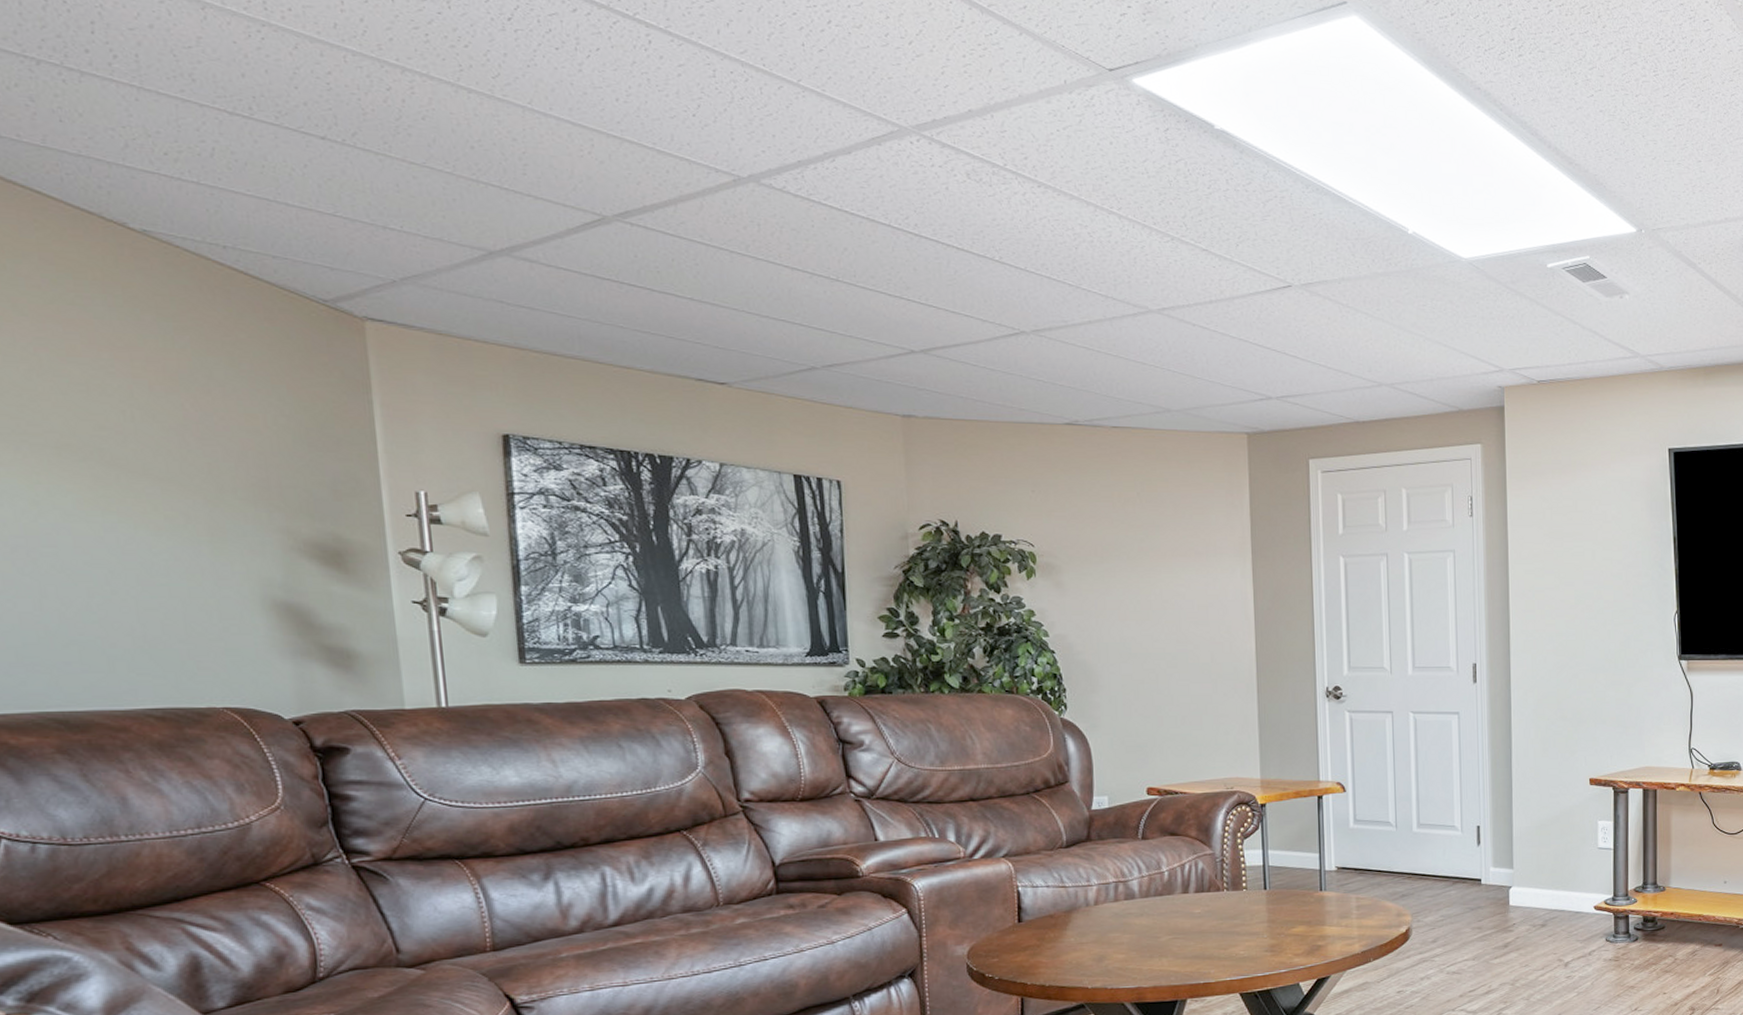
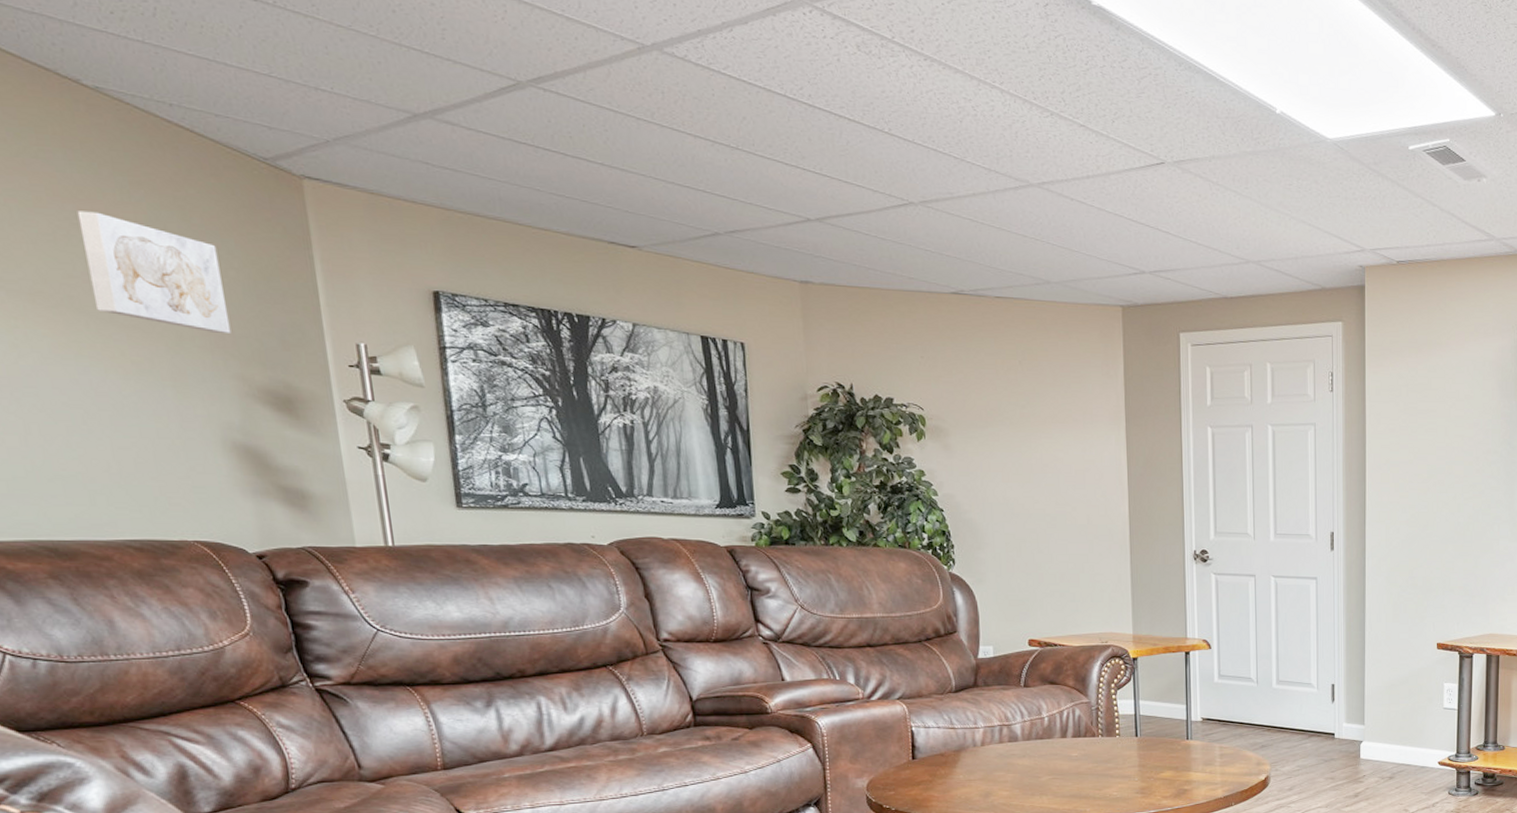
wall art: none [114,359,278,484] -> present [77,210,231,333]

